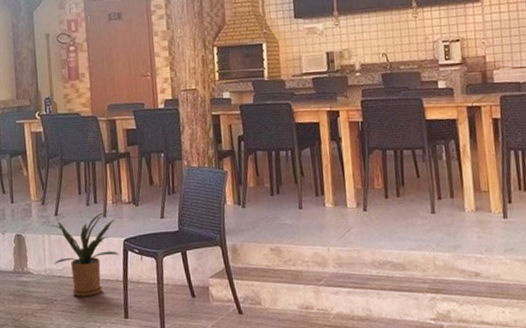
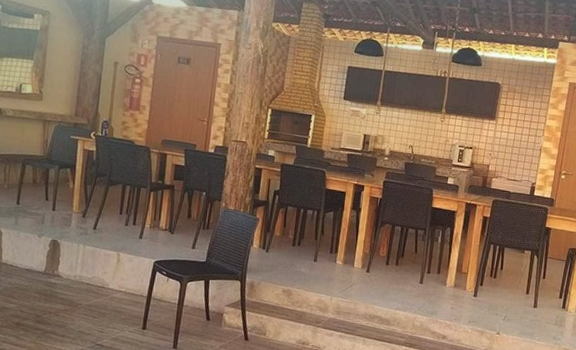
house plant: present [46,210,119,297] -> none [83,233,150,306]

